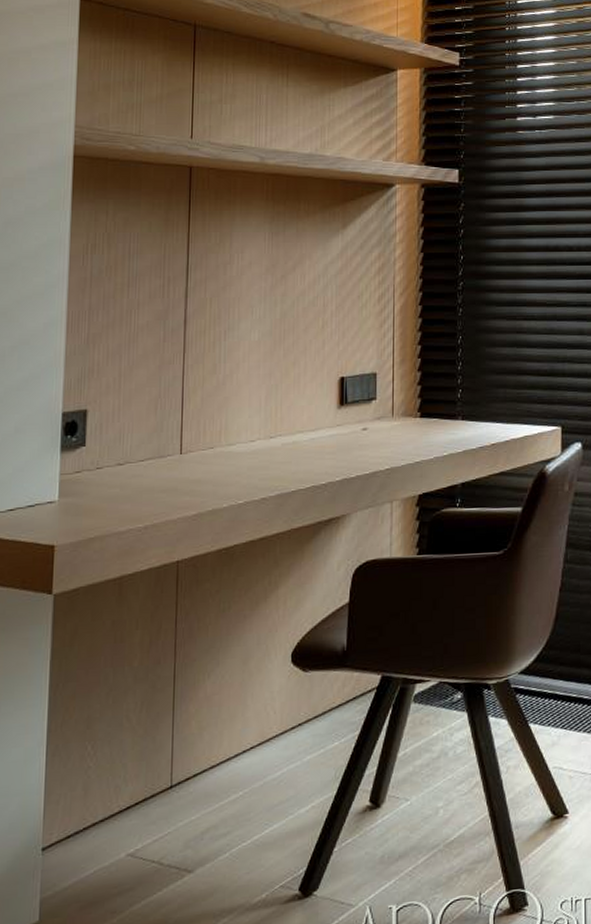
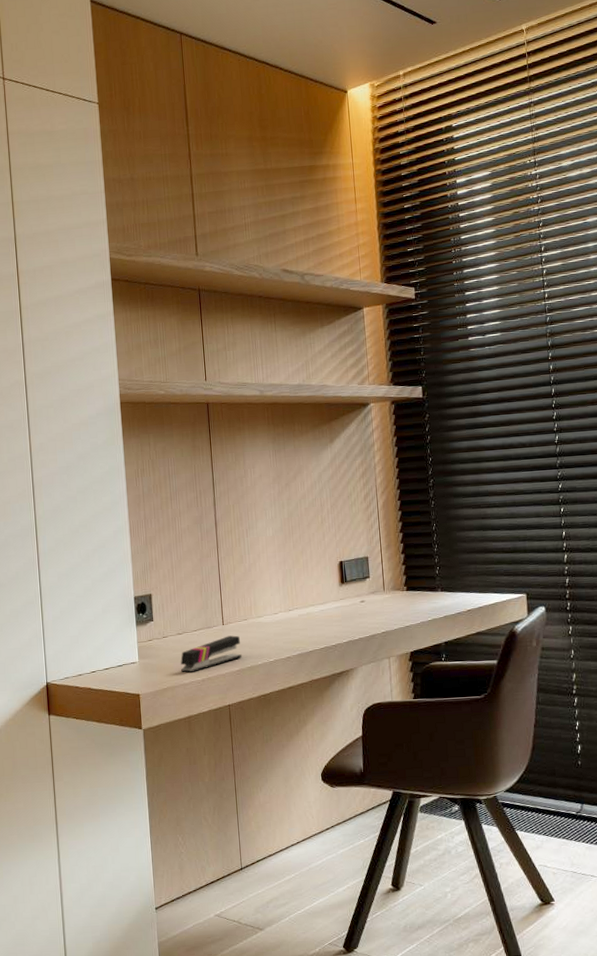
stapler: none [116,468,202,517] -> present [180,635,242,673]

